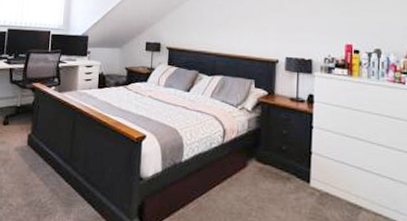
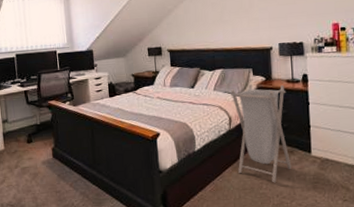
laundry hamper: none [227,97,289,212] -> present [230,84,292,183]

